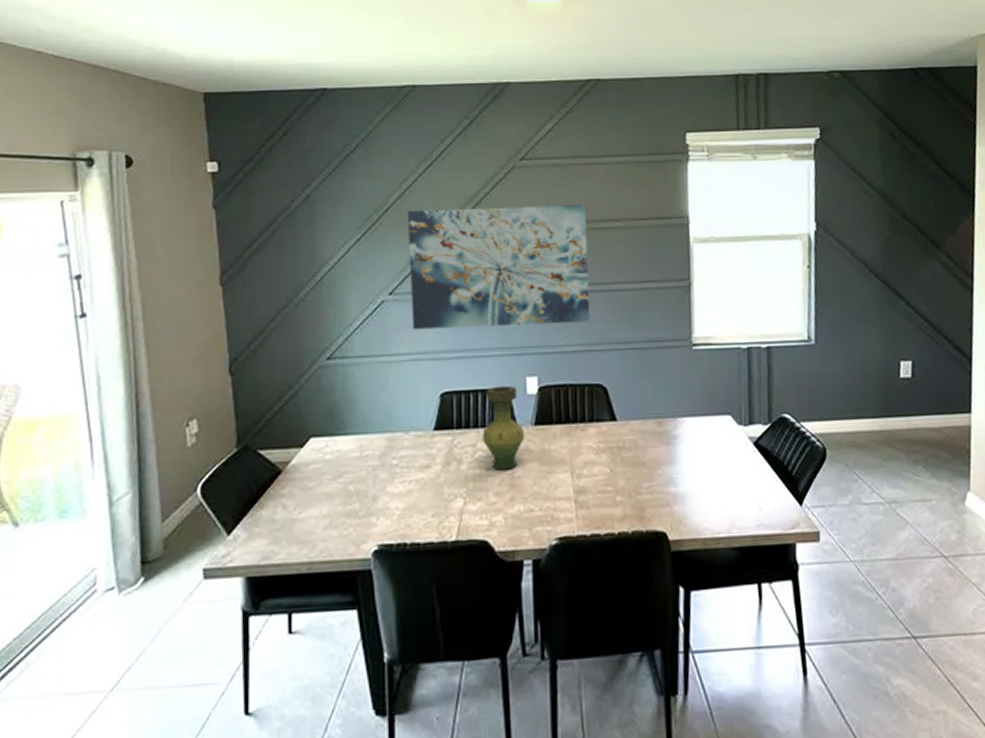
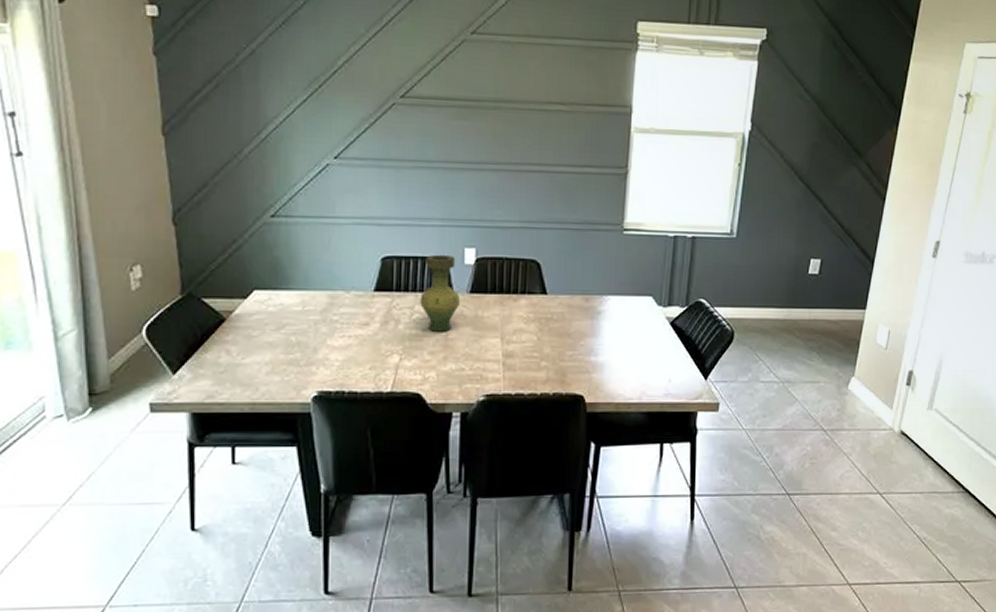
wall art: present [407,204,590,330] -> none [354,75,533,201]

